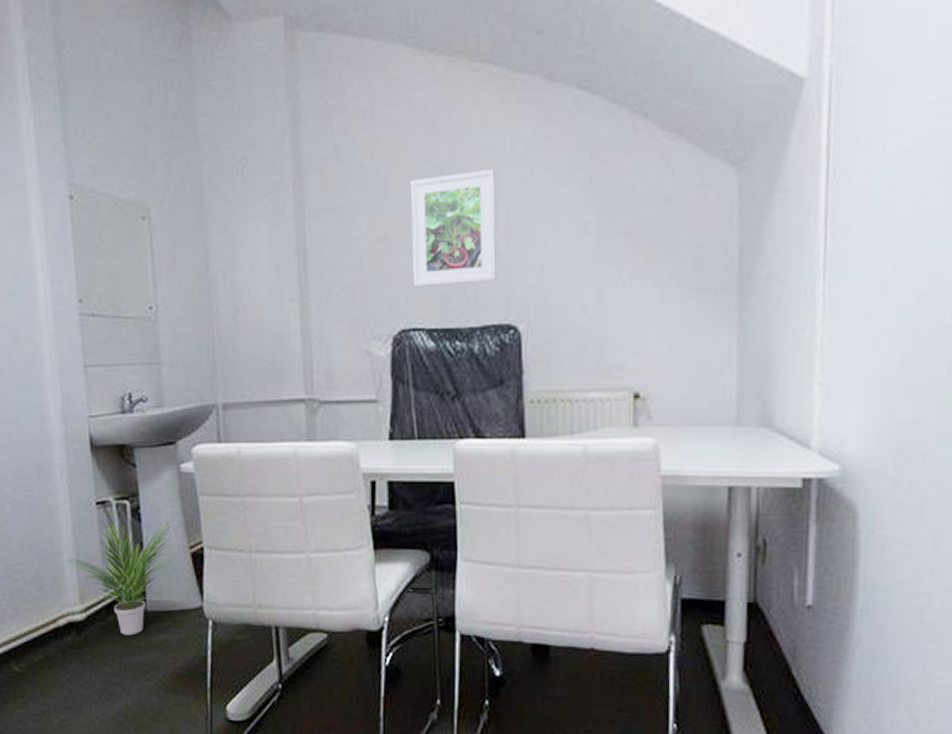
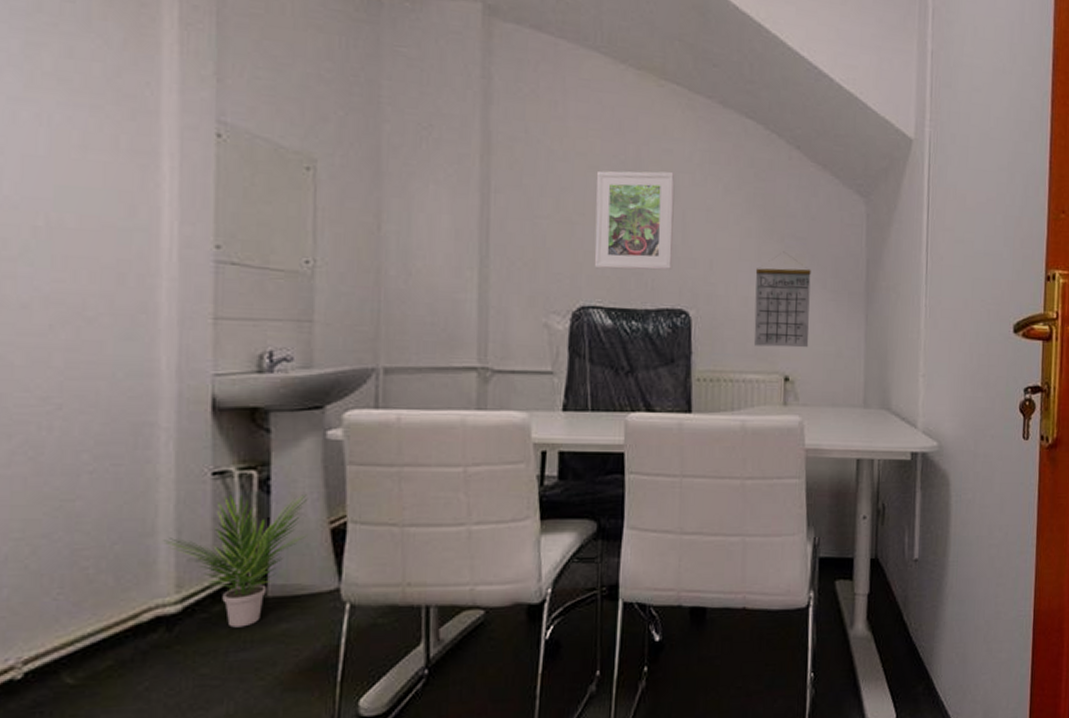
calendar: none [595,245,665,360] -> present [754,251,811,348]

